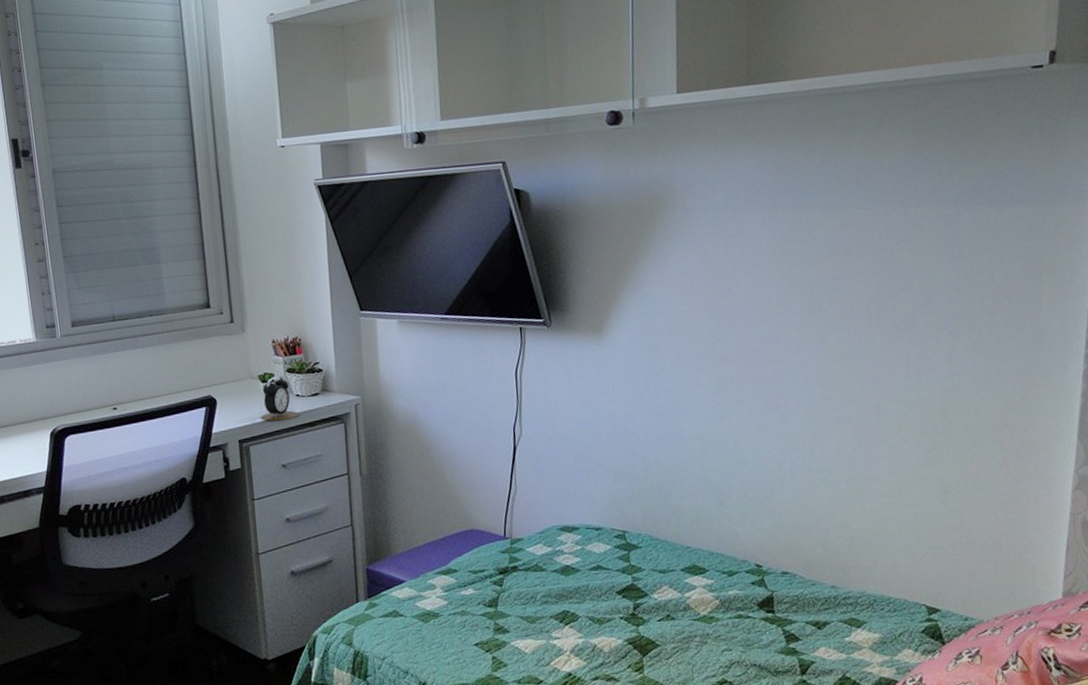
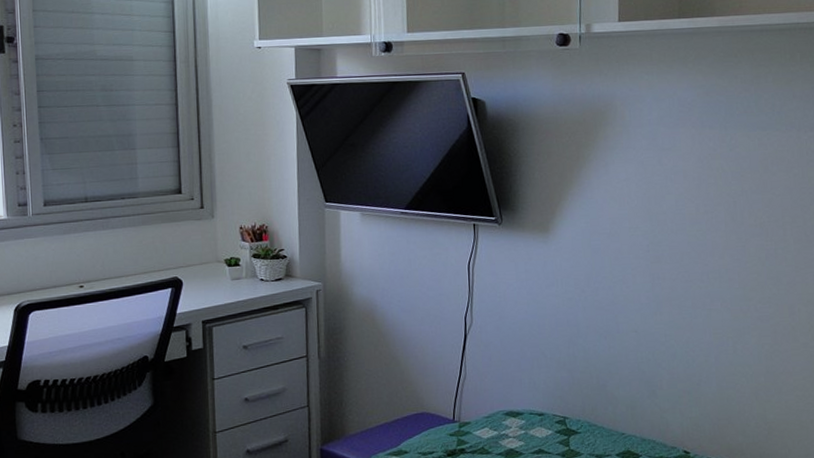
alarm clock: present [261,376,299,421] -> none [225,261,262,304]

